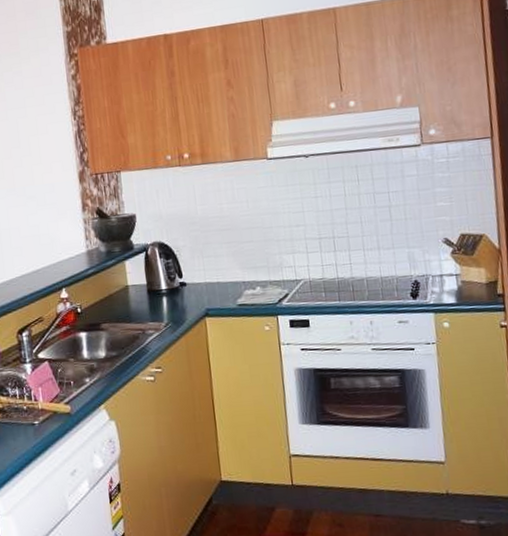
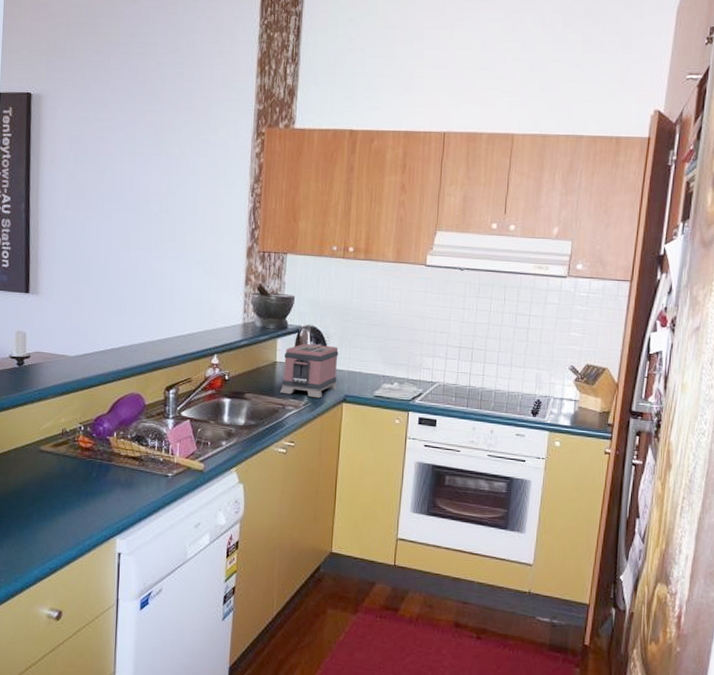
toaster: none [135,259,196,318] -> present [279,344,339,398]

